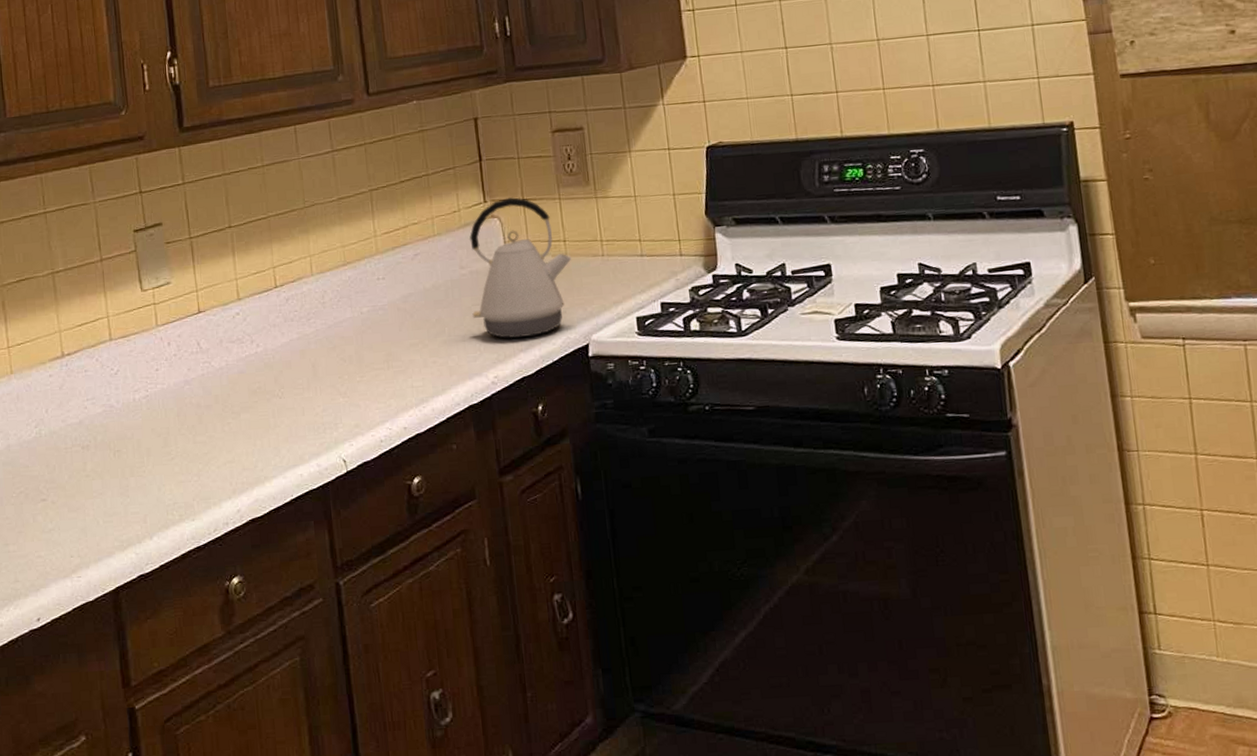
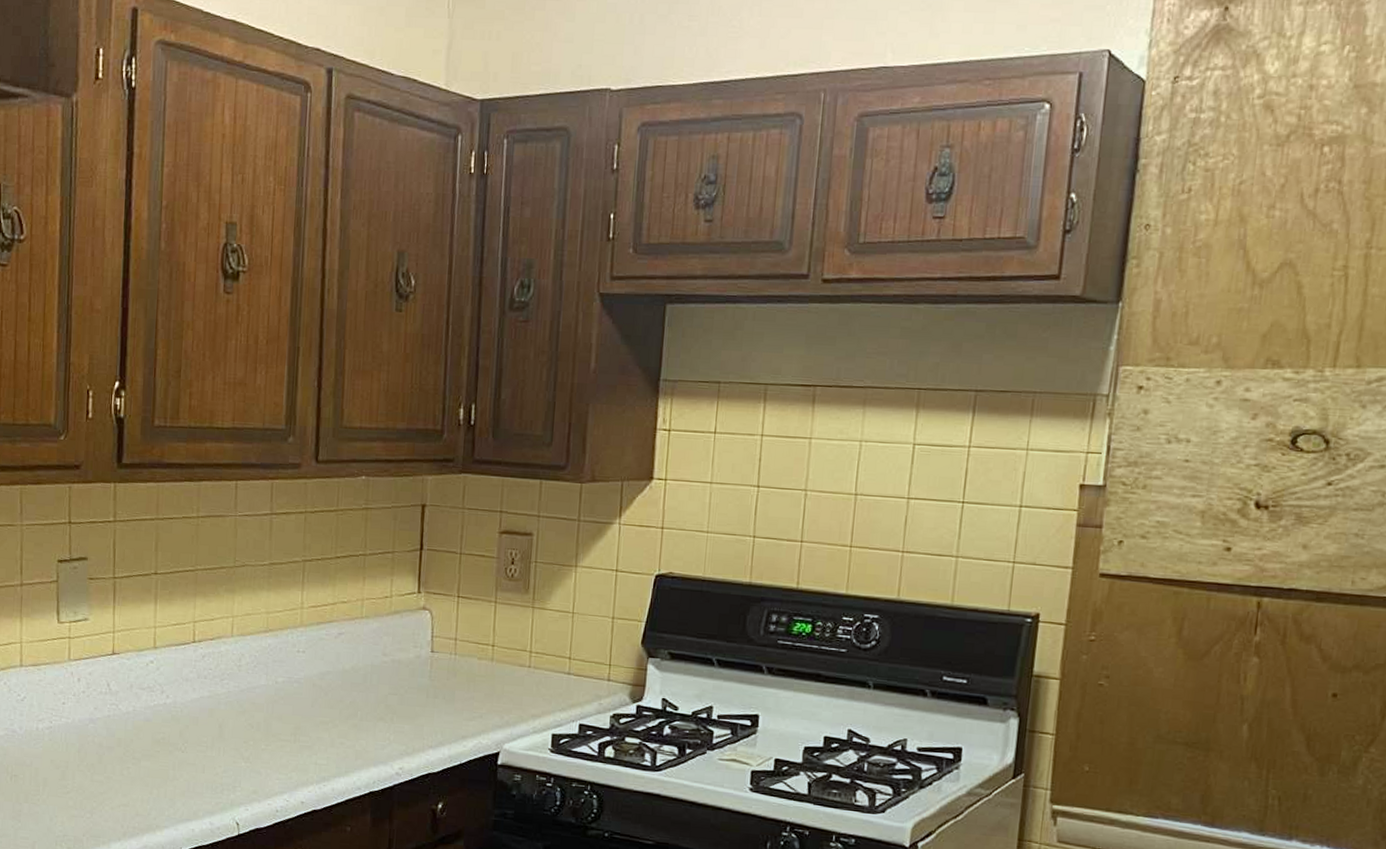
kettle: present [469,197,572,339] -> none [387,592,498,735]

